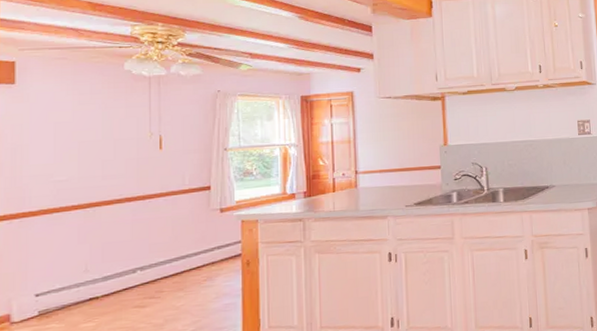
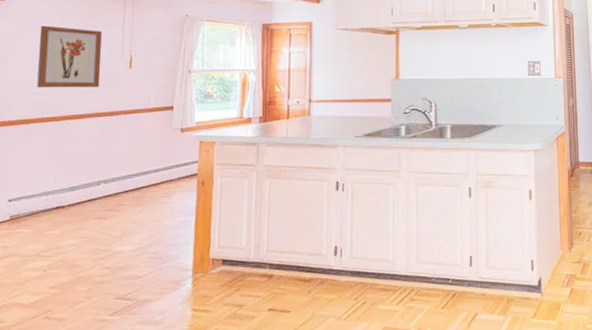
wall art: none [57,108,128,176] -> present [37,26,102,88]

